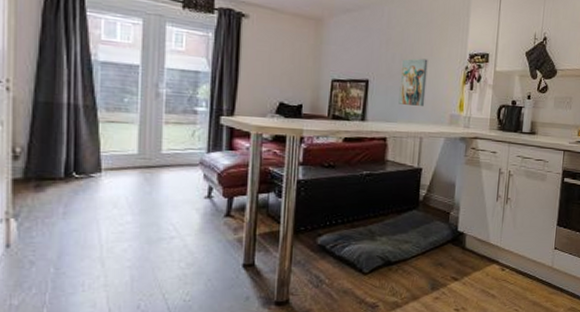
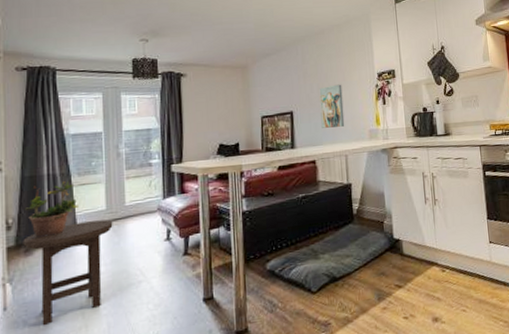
stool: none [33,163,145,270] -> present [23,219,113,326]
potted plant: none [37,115,104,175] -> present [25,181,78,239]

